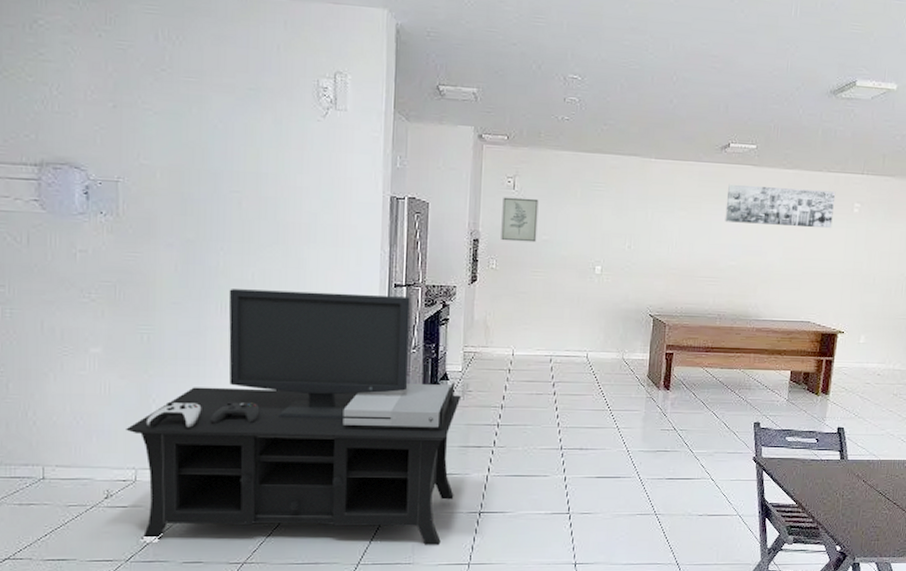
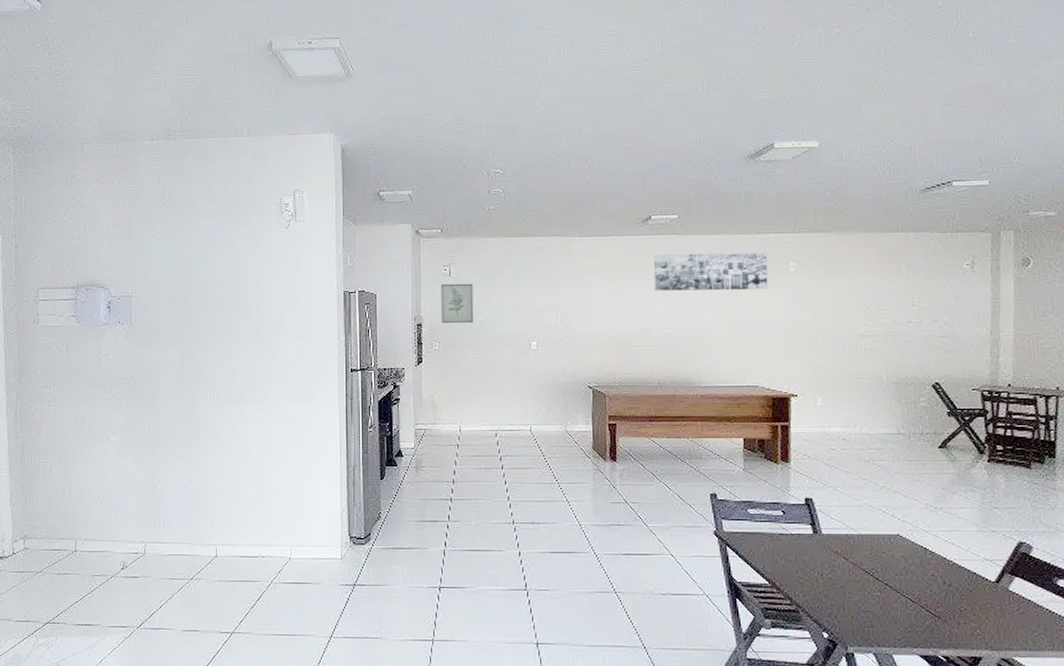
media console: present [126,289,462,546] -> none [137,379,416,621]

